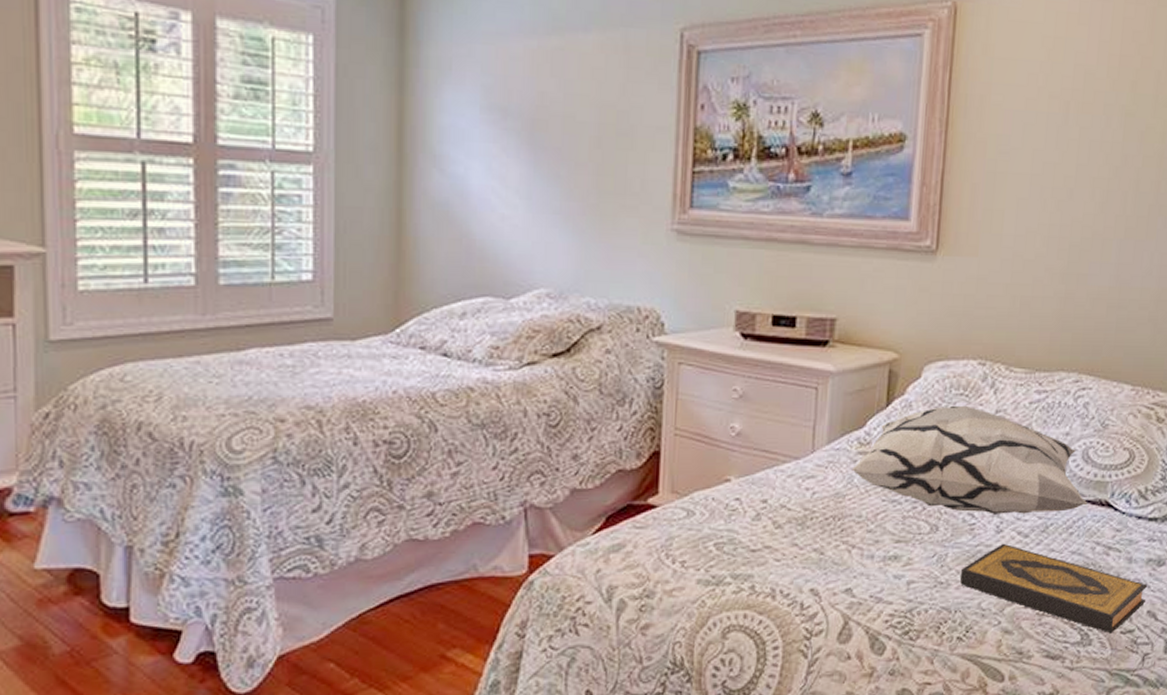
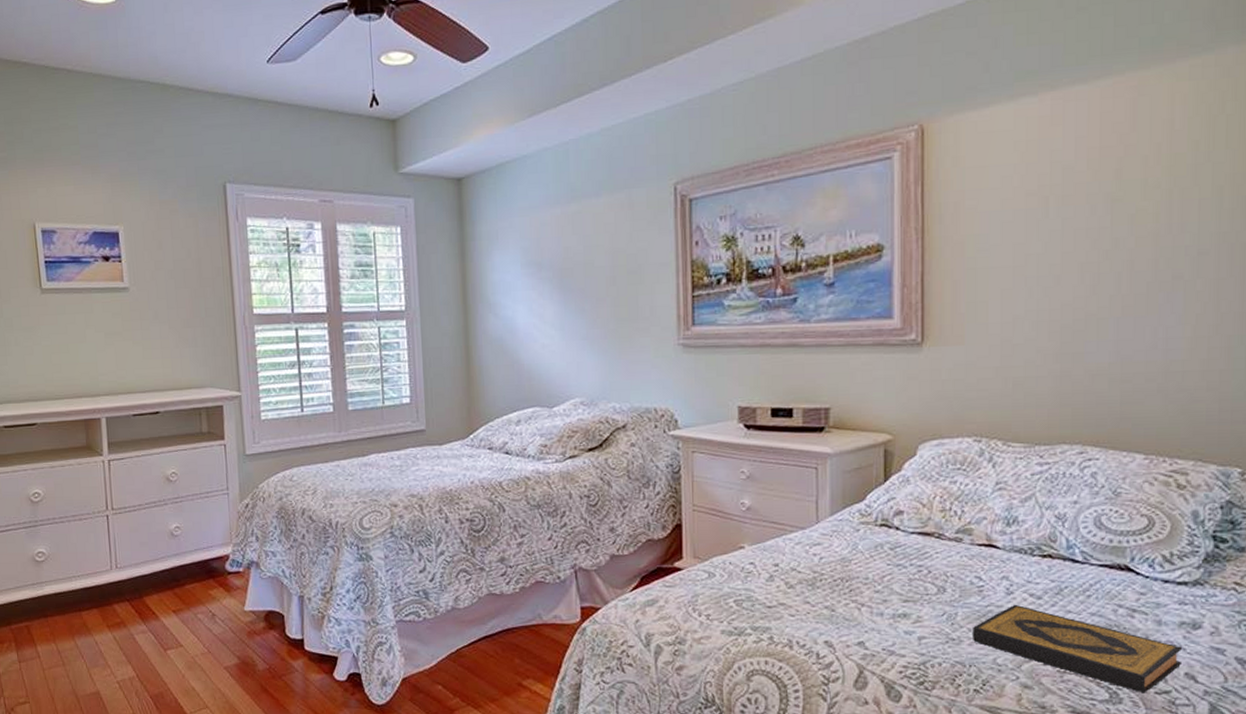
decorative pillow: present [852,405,1088,514] -> none [855,478,1105,578]

